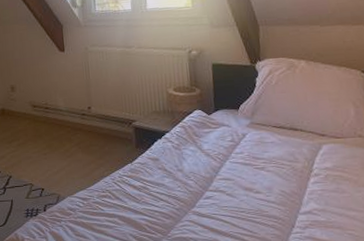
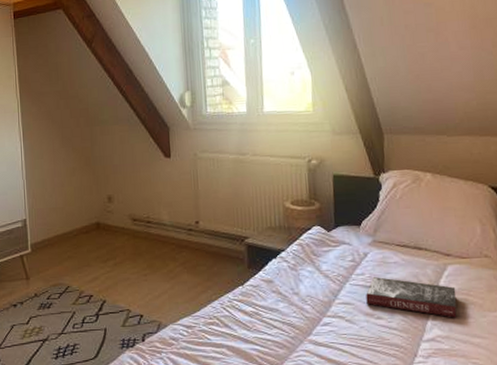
book: none [245,154,333,193] -> present [366,276,457,318]

